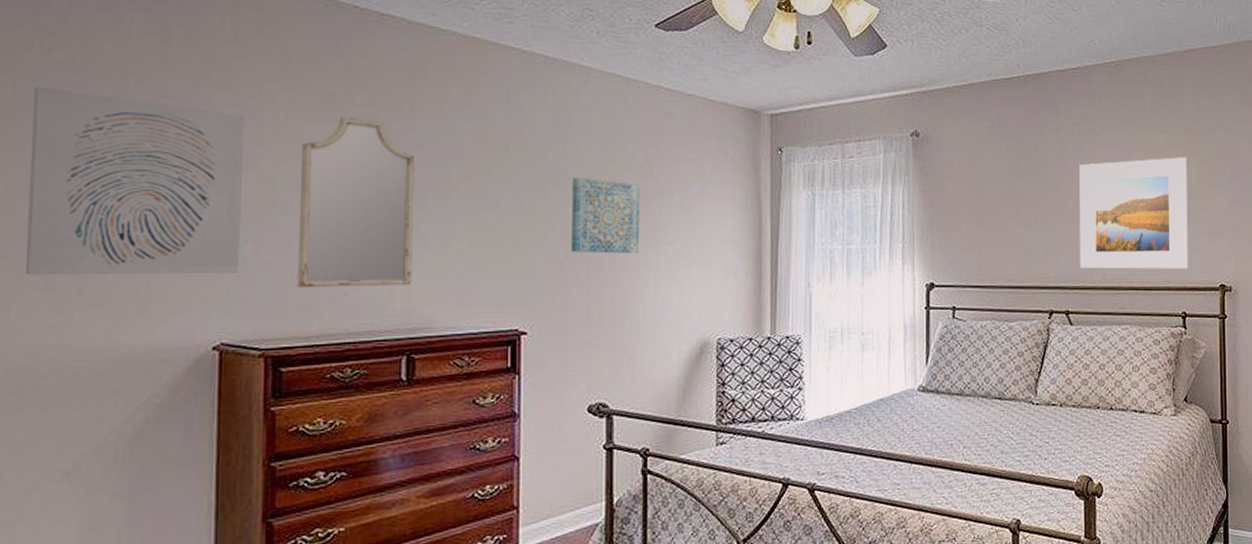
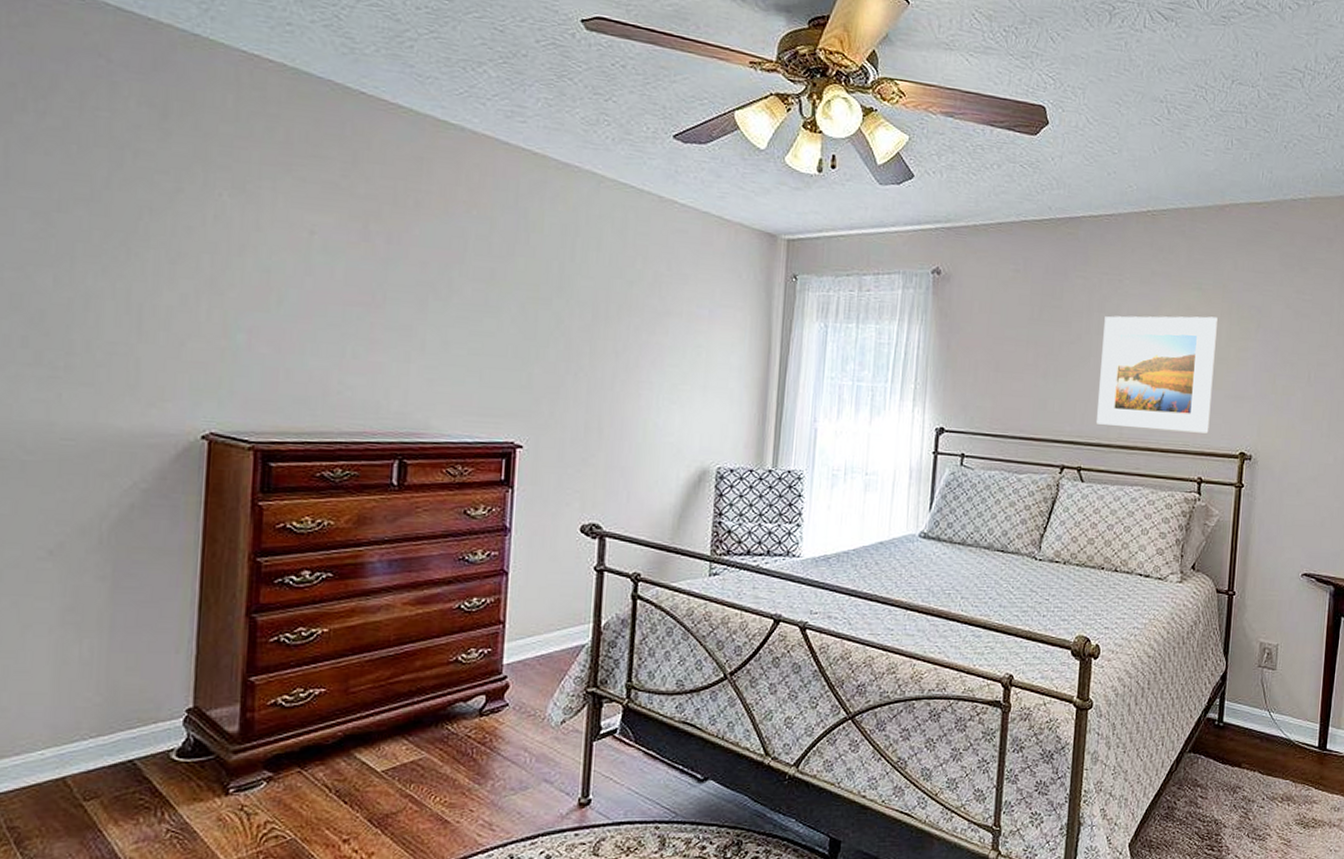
wall art: present [24,87,245,276] -> none [12,152,243,362]
home mirror: present [297,116,416,289] -> none [290,207,417,389]
wall art: present [570,177,641,254] -> none [572,290,648,374]

